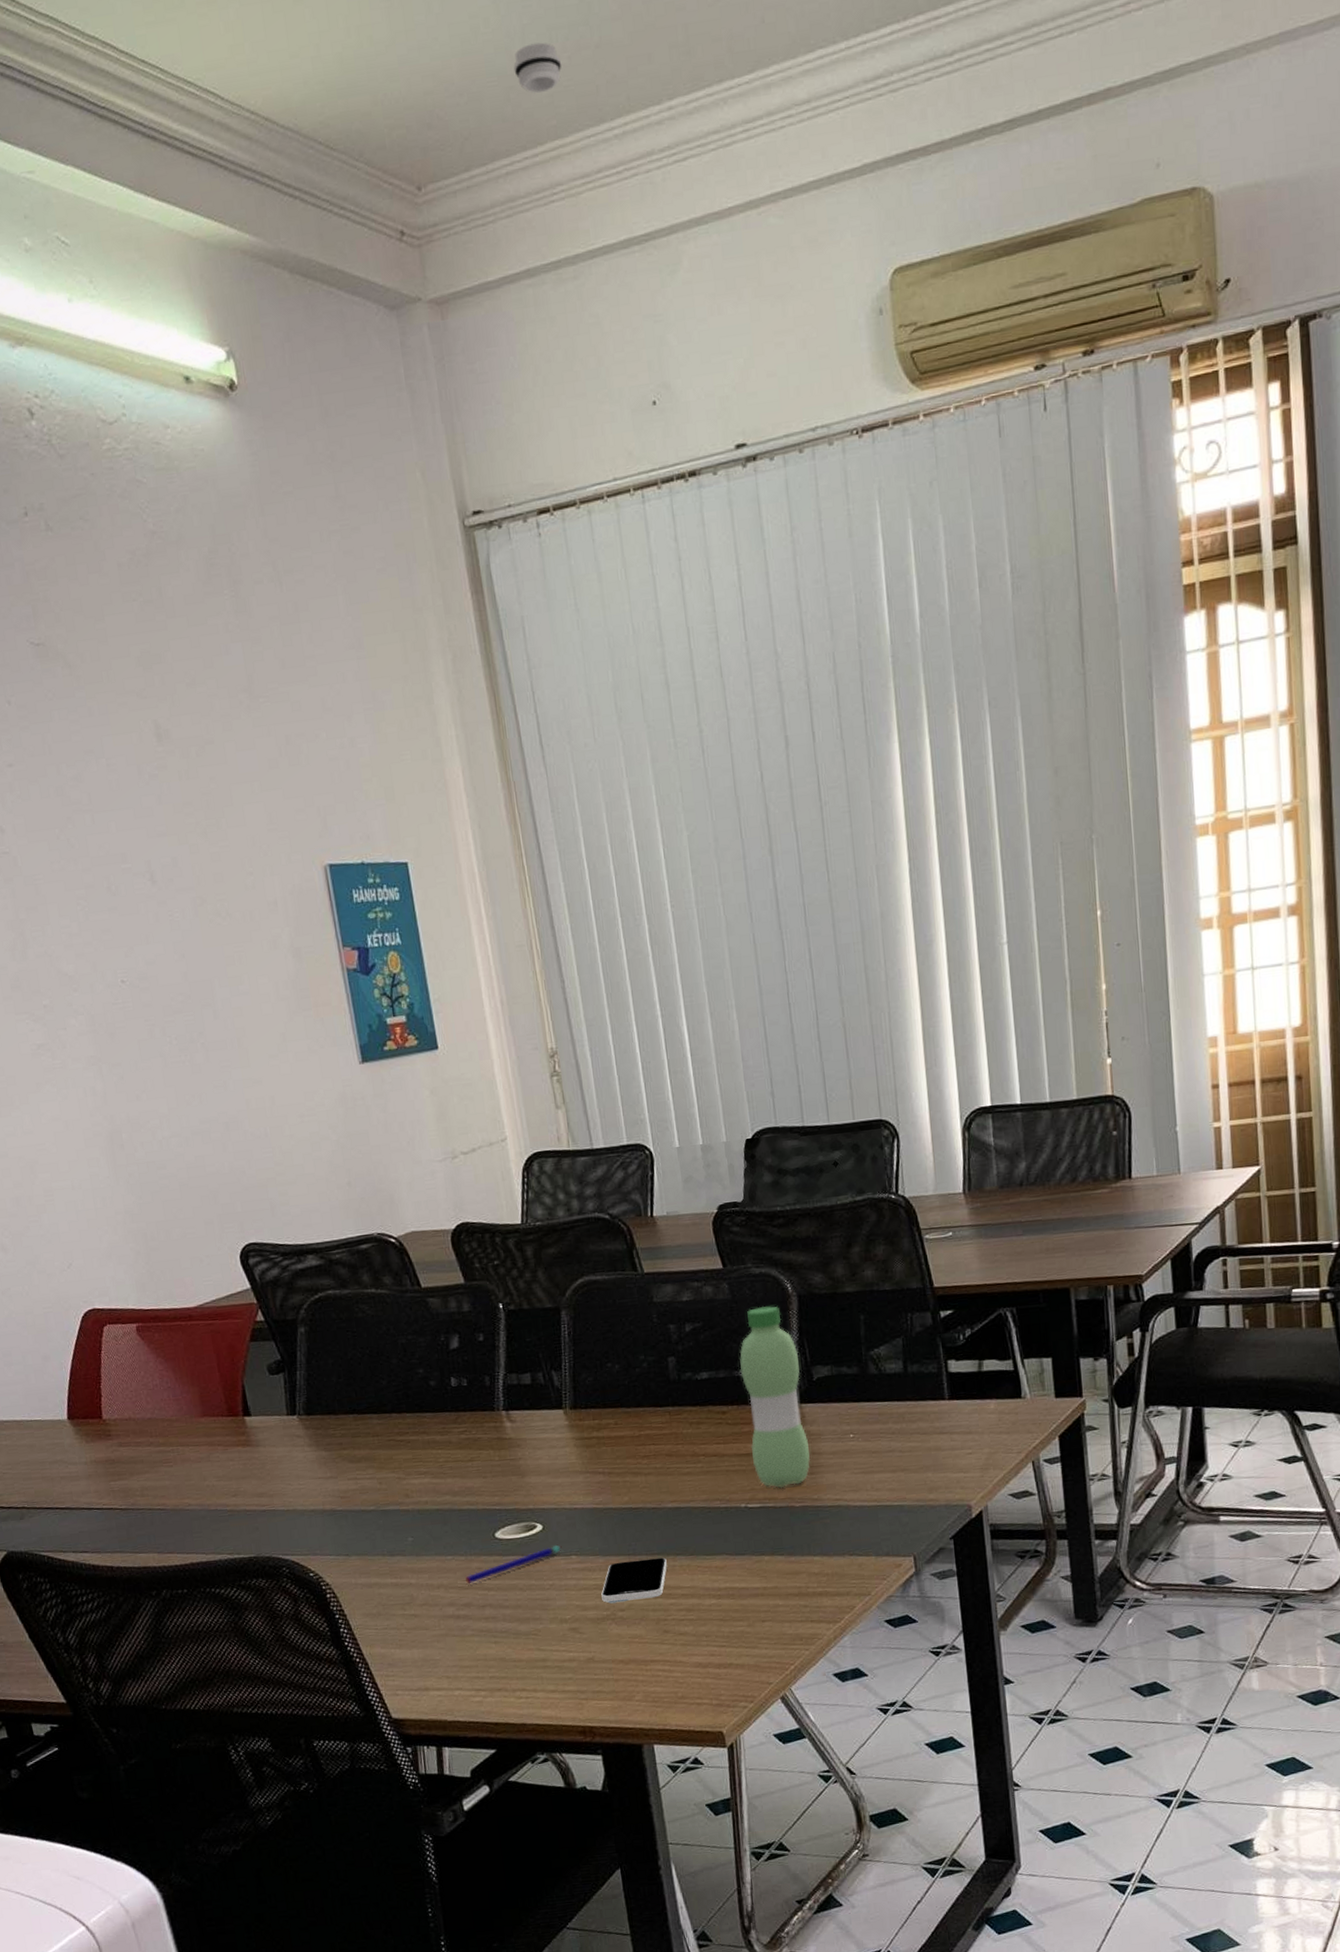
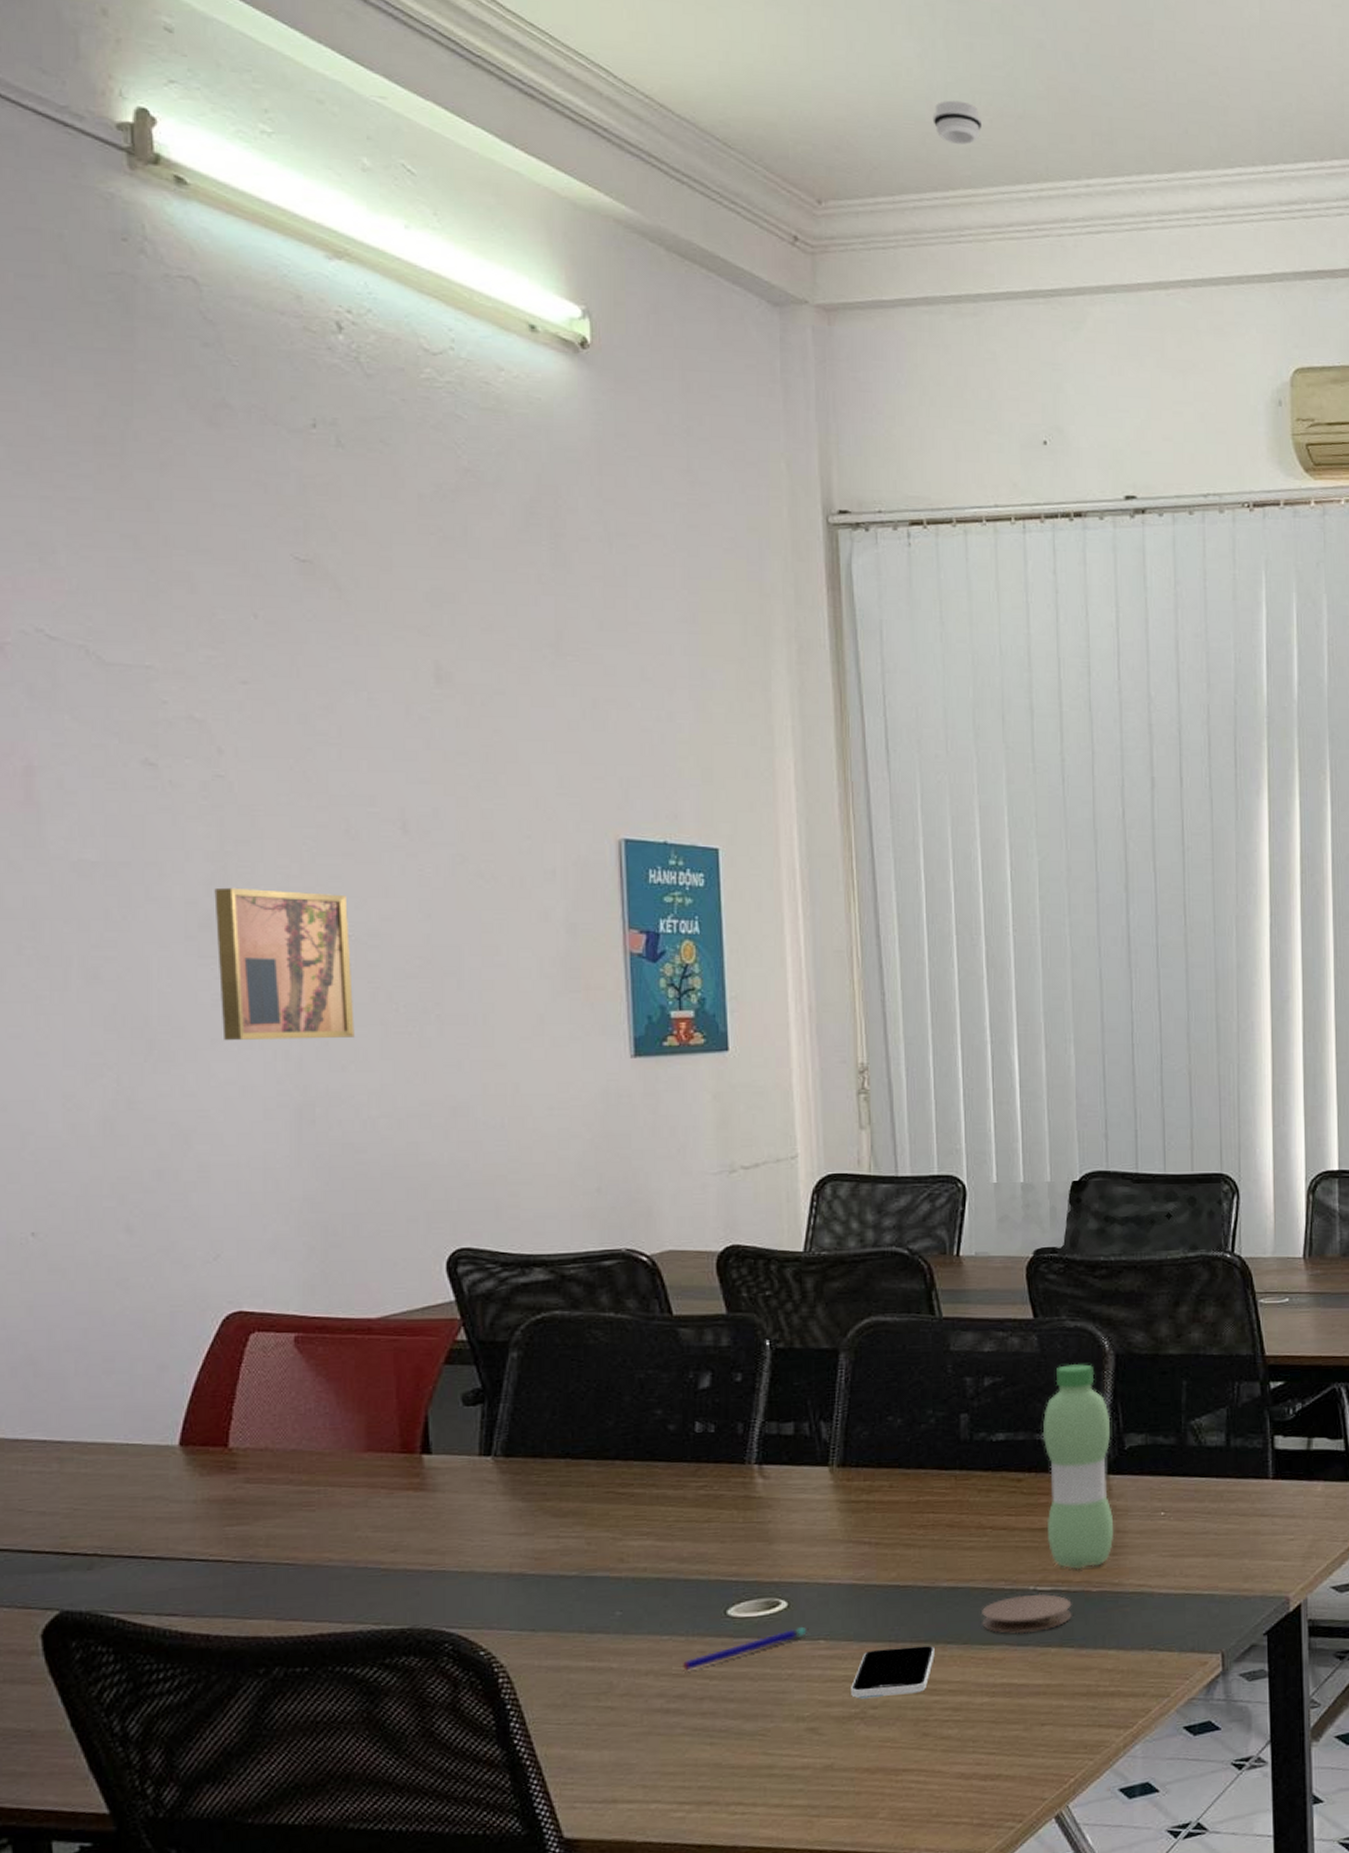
wall art: none [18,945,142,1084] -> present [214,887,354,1041]
coaster: none [703,1510,780,1545] -> present [982,1593,1072,1634]

